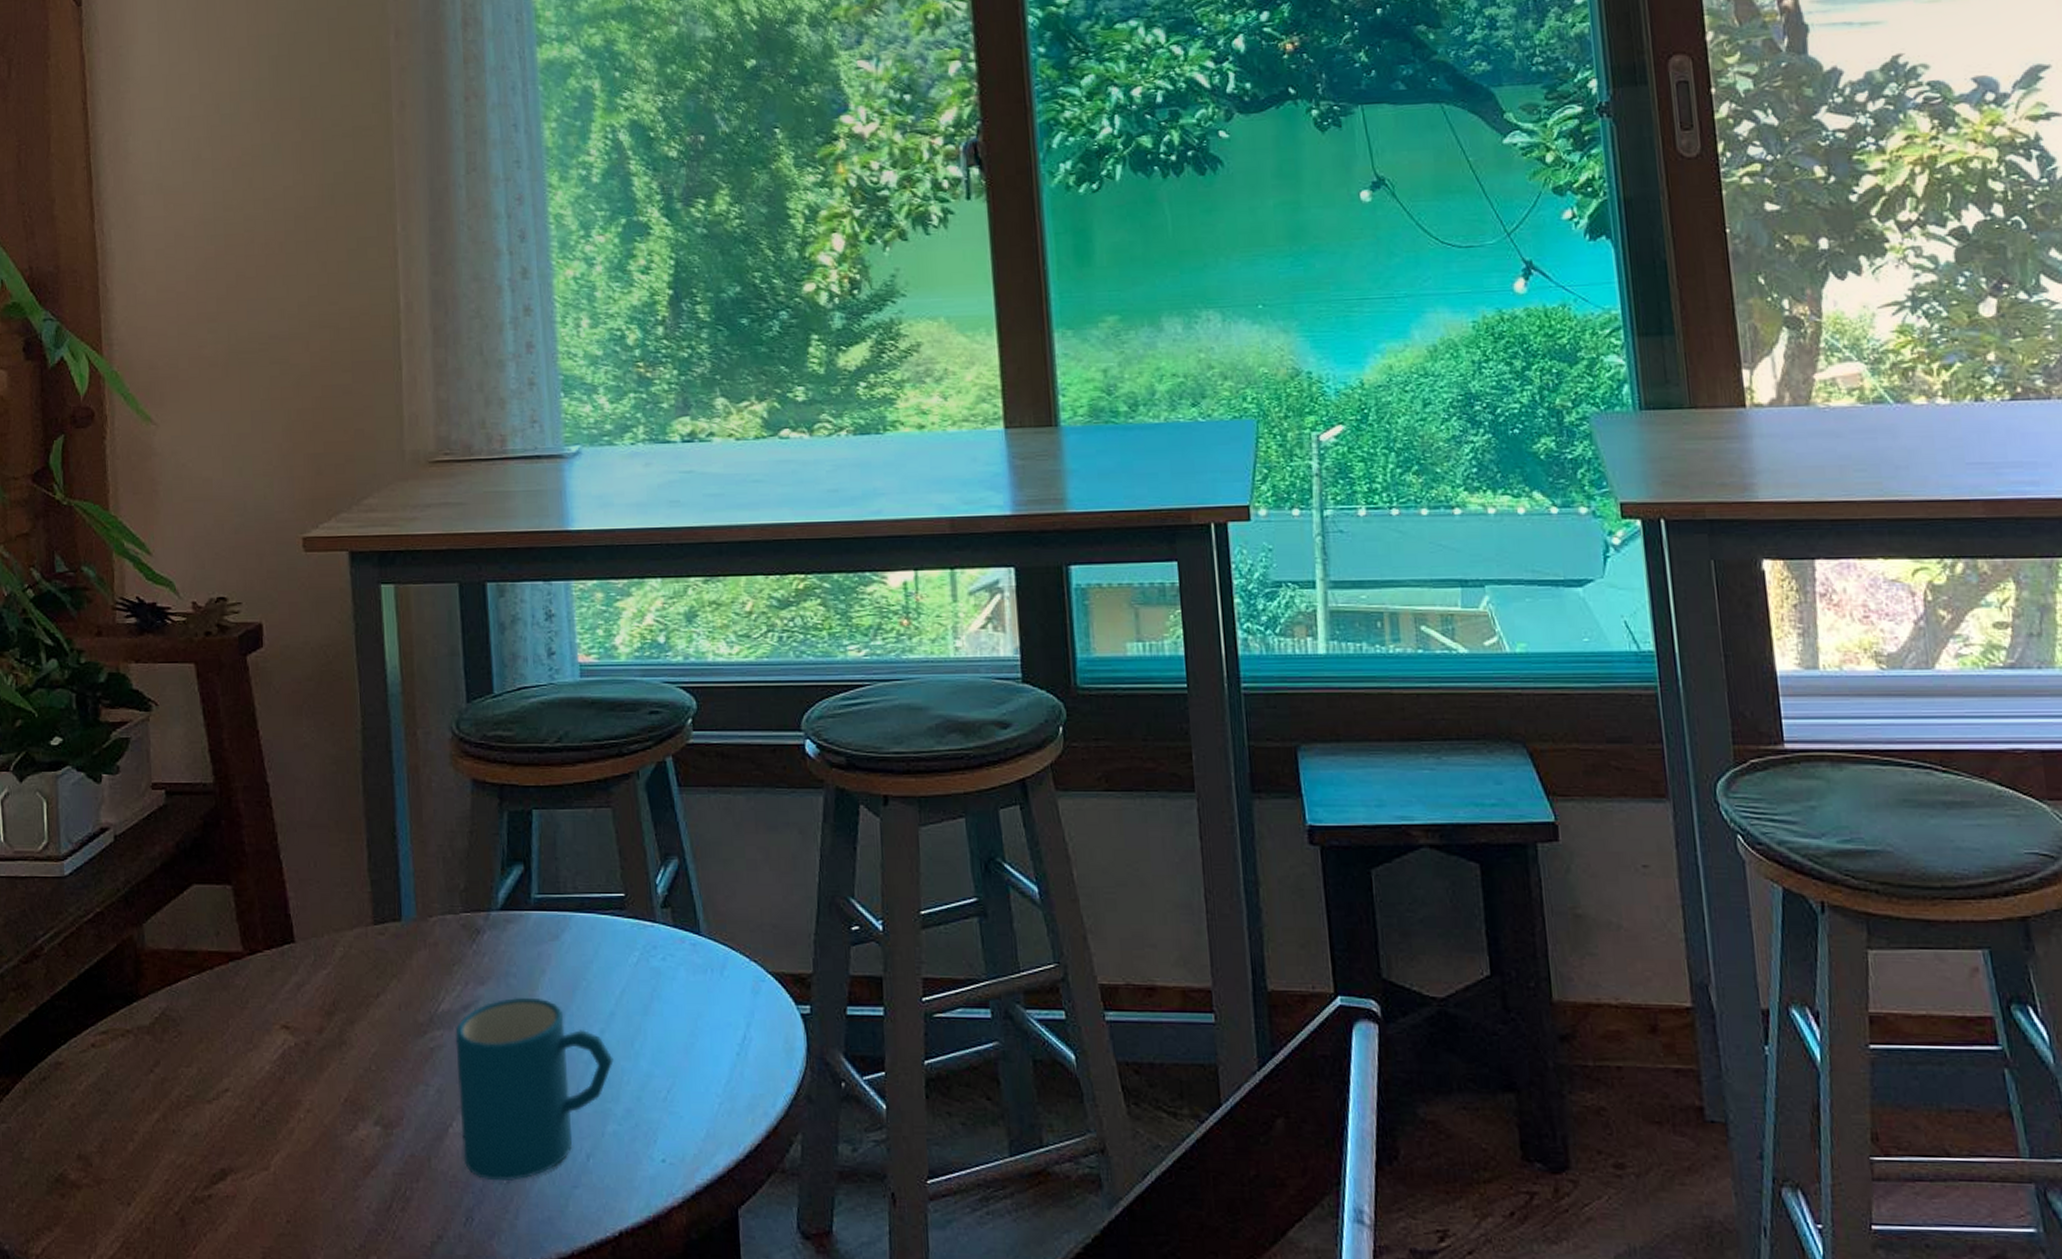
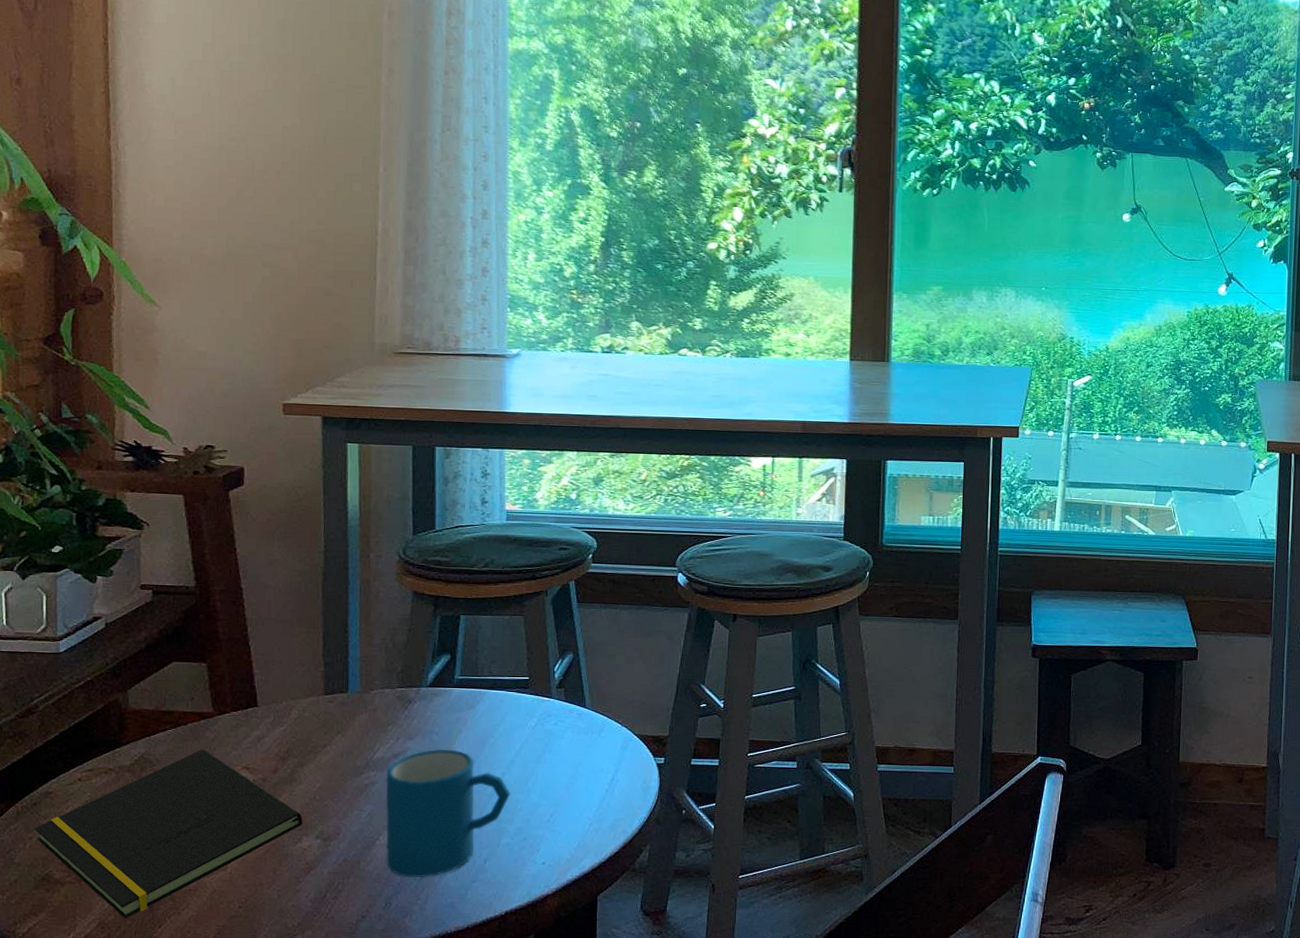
notepad: none [45,1001,357,1237] -> present [34,748,303,919]

